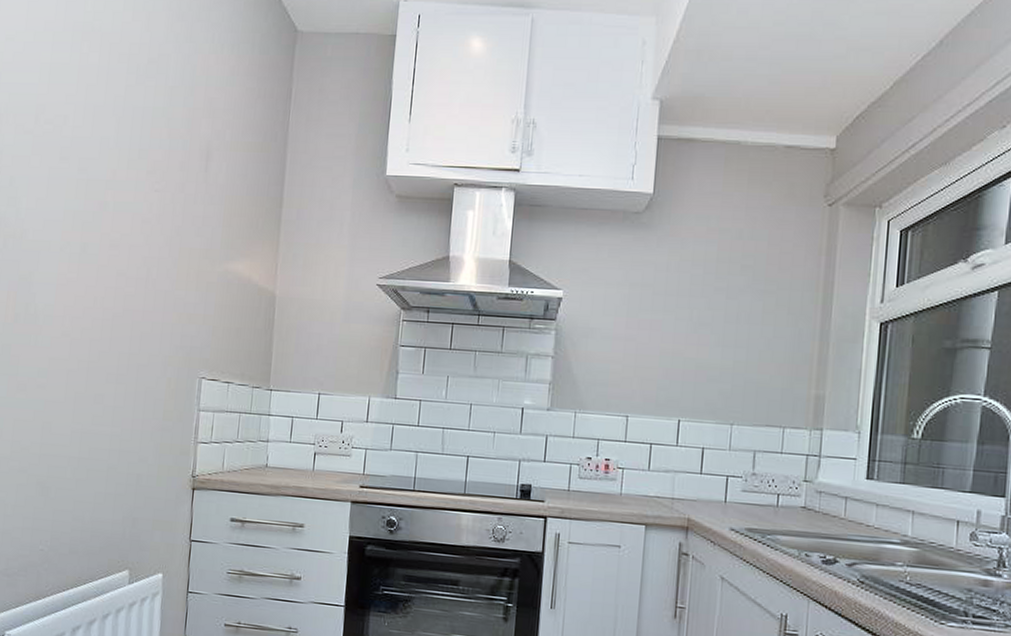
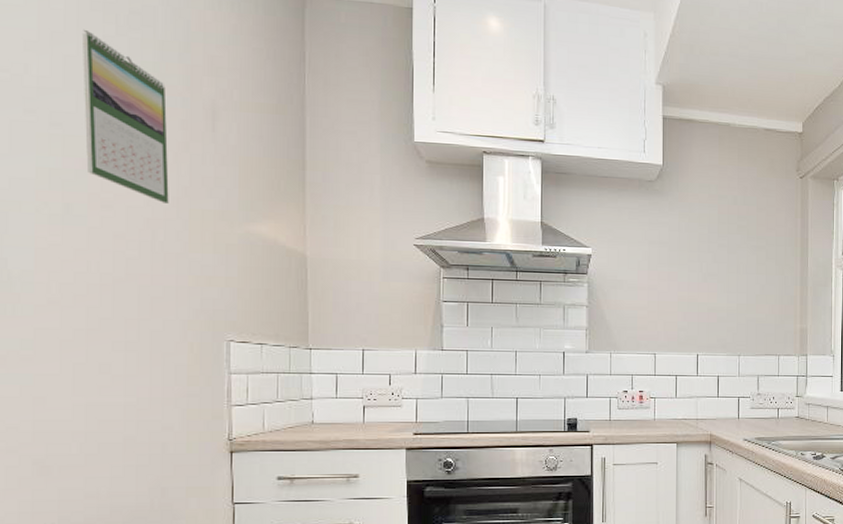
calendar: none [102,80,171,242] -> present [81,29,169,203]

